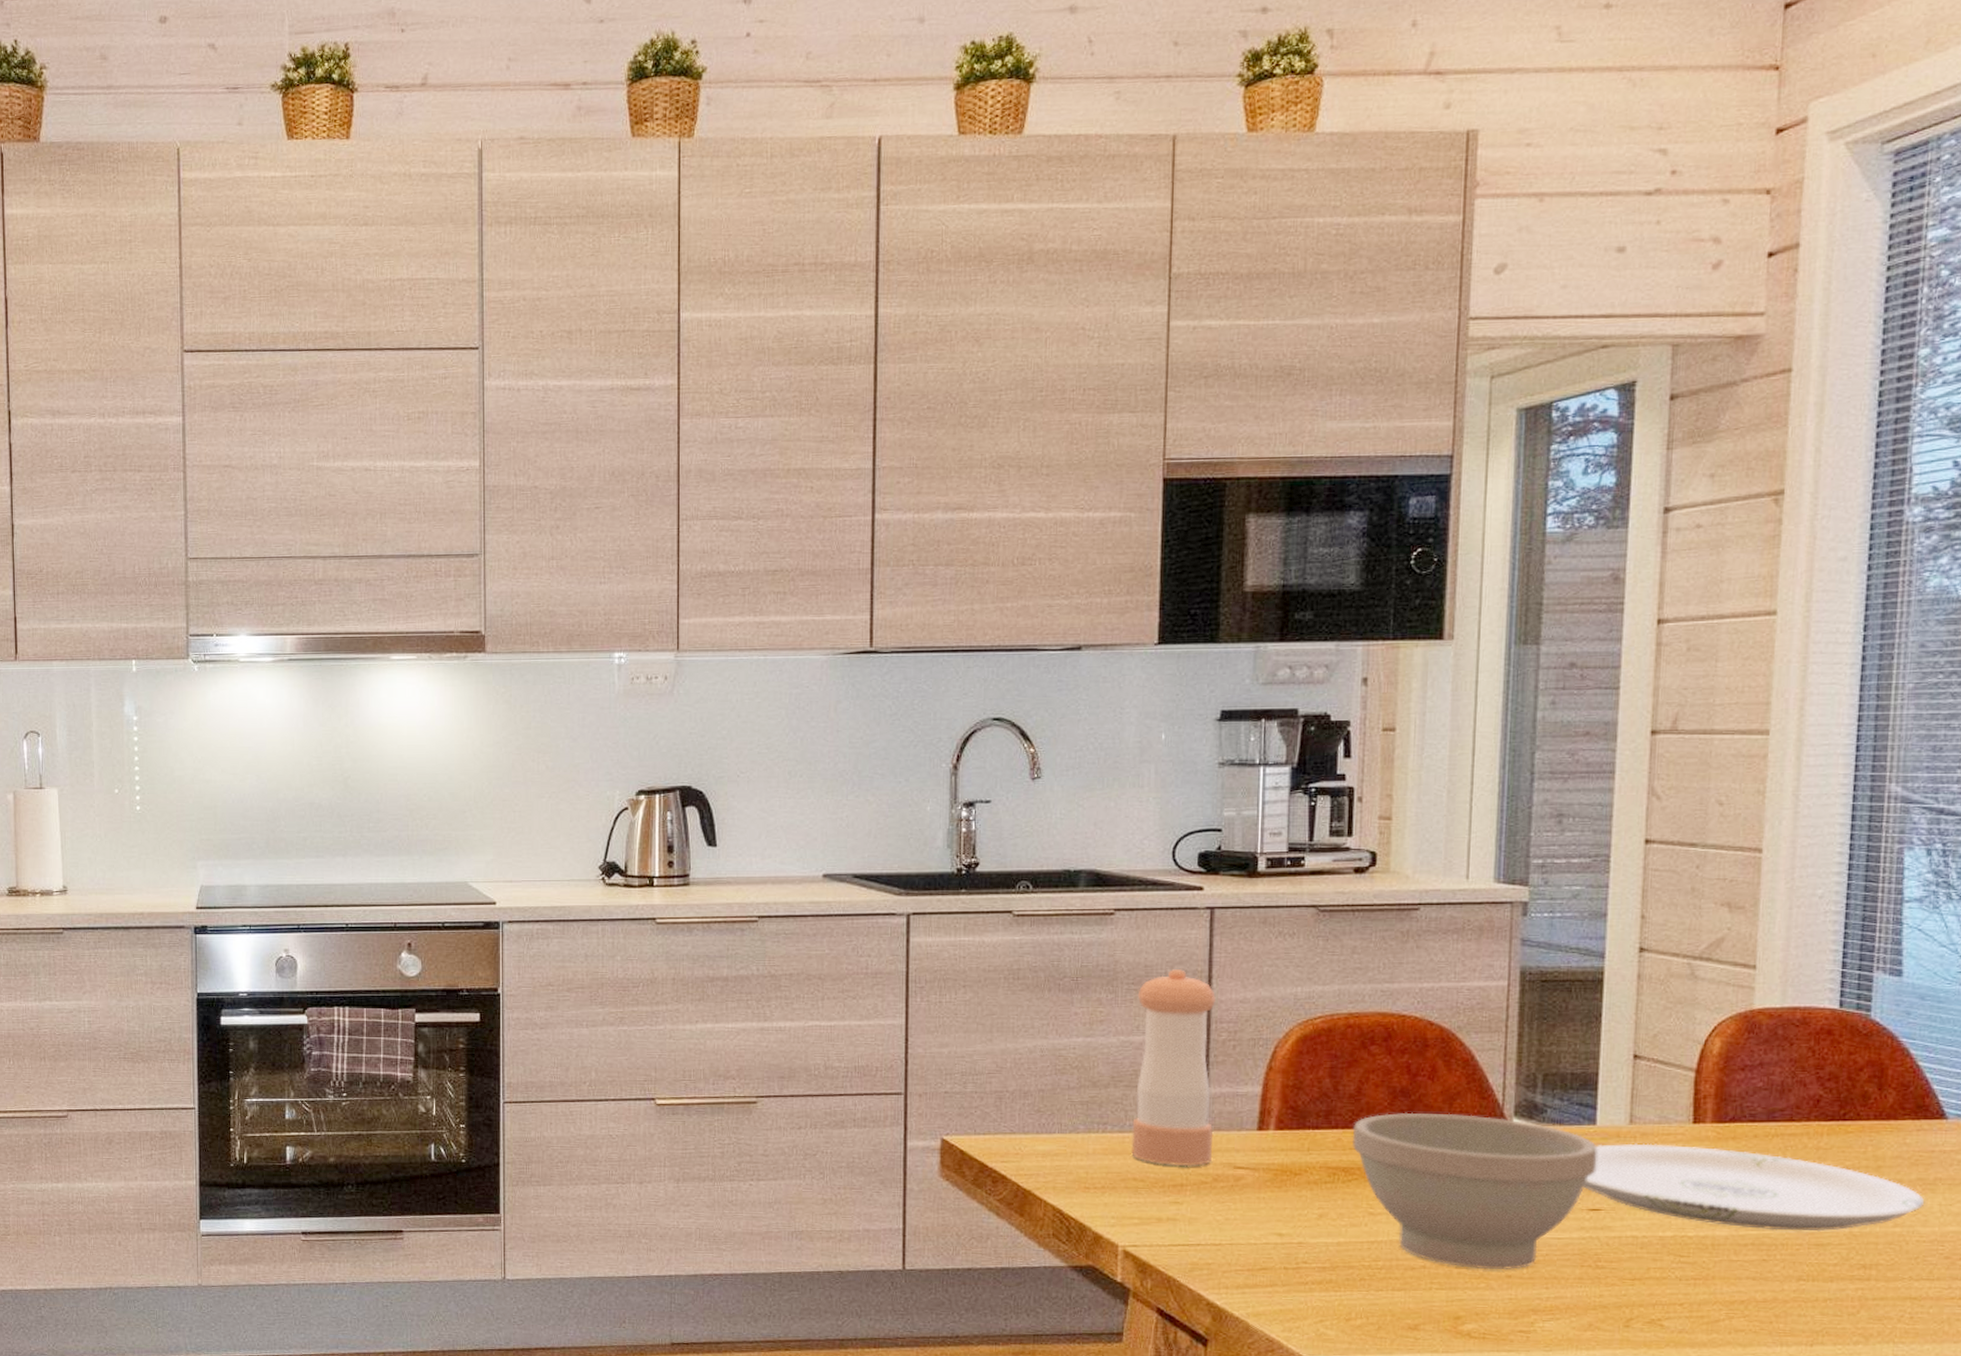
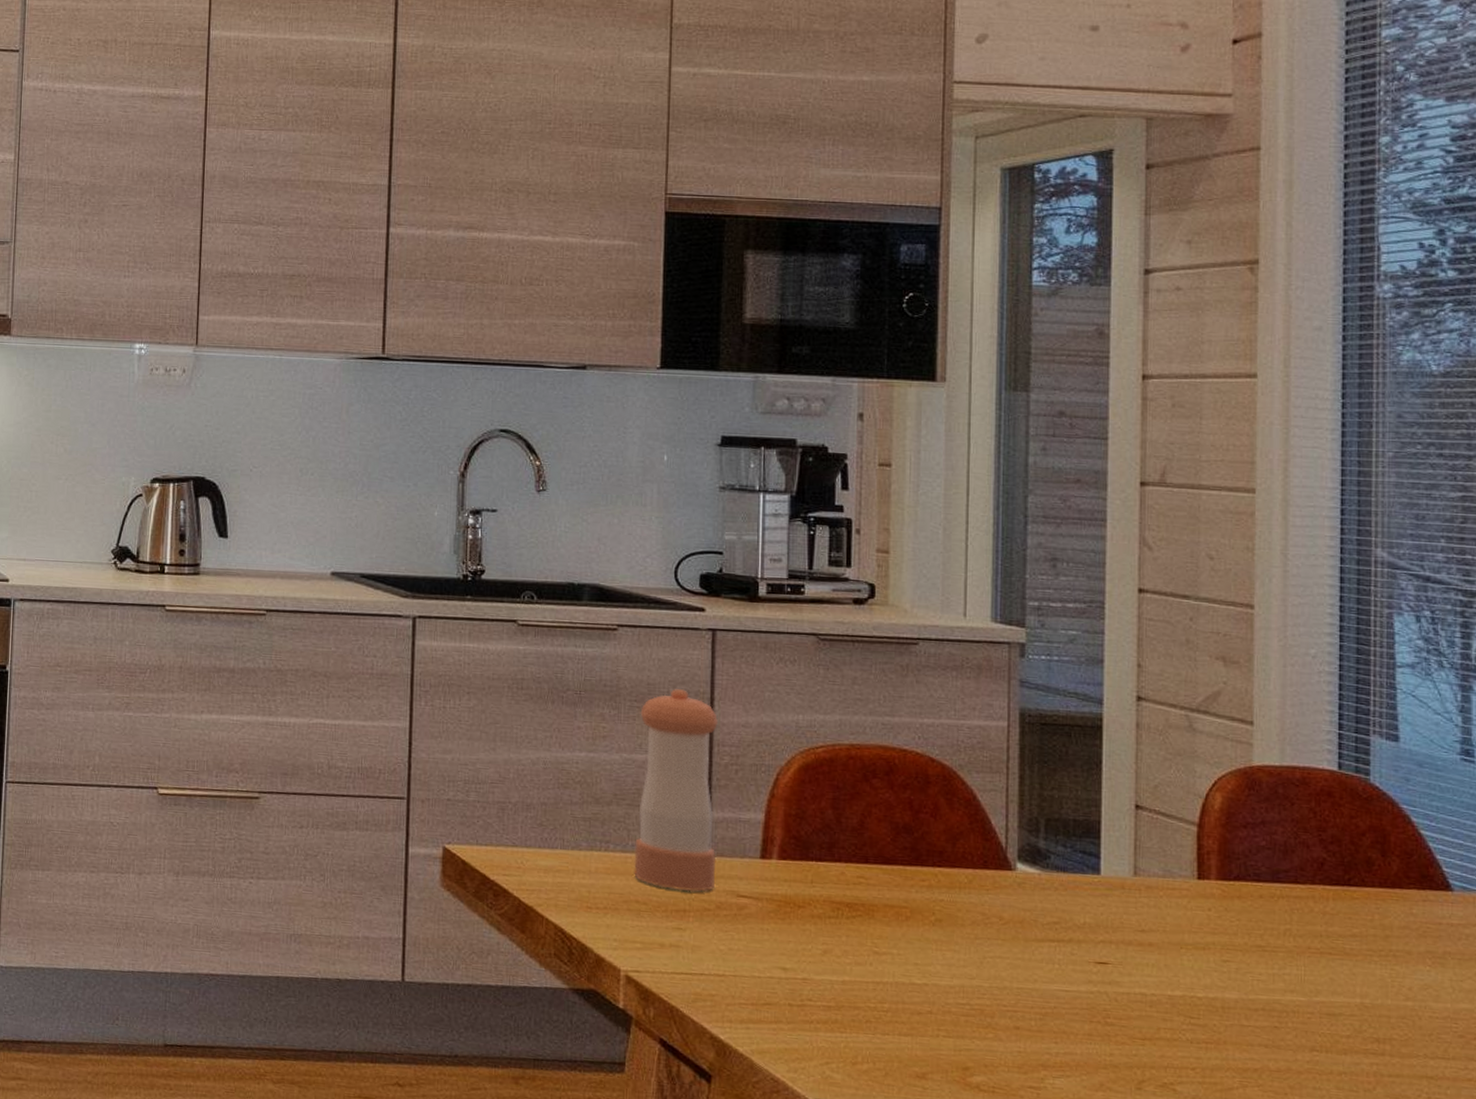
bowl: present [1351,1112,1598,1270] -> none [855,849,1102,1021]
plate: present [1583,1143,1925,1232] -> none [1089,895,1436,1001]

